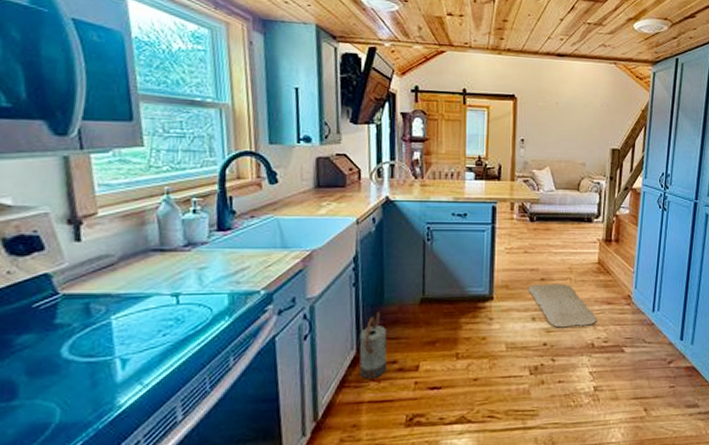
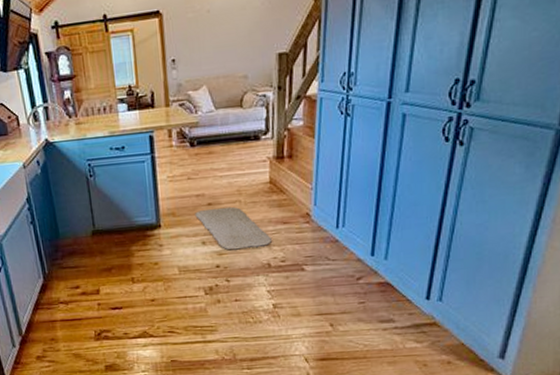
watering can: present [359,311,387,380] -> none [43,244,71,303]

